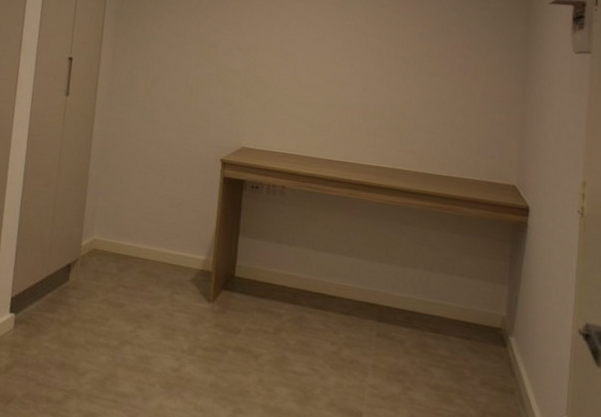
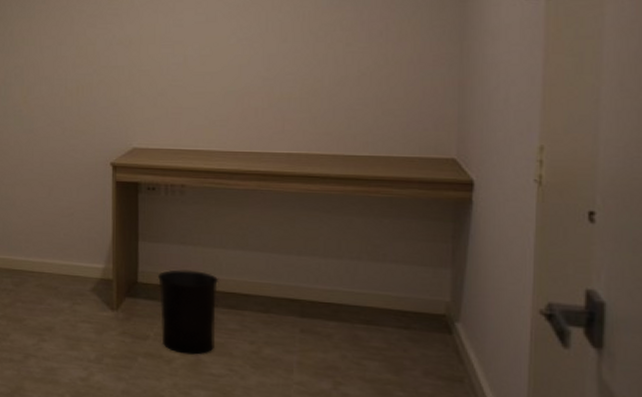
waste bin: none [252,267,309,352] -> present [158,269,219,355]

